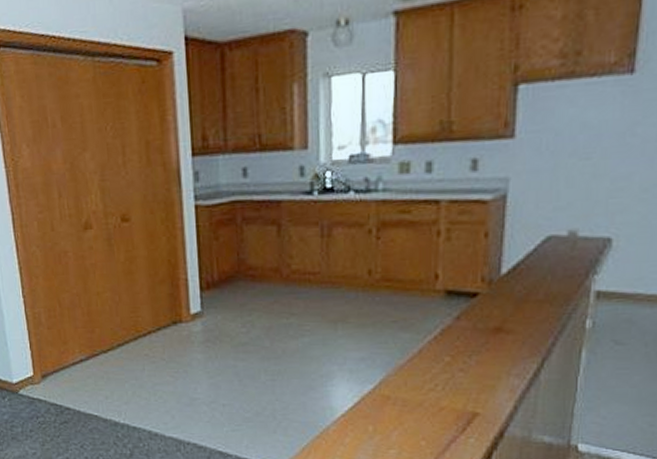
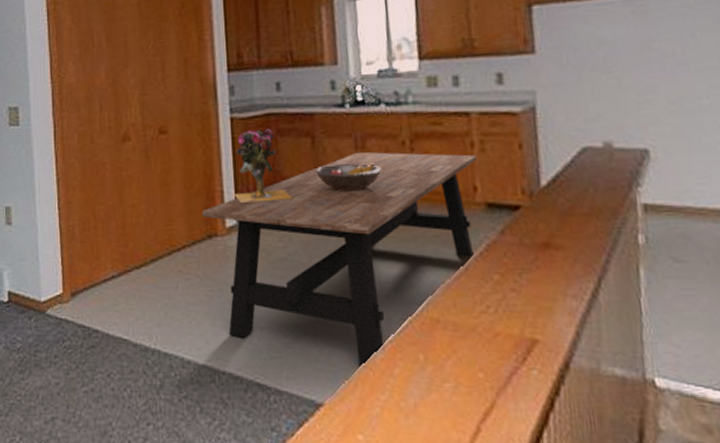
dining table: none [167,240,441,437] -> present [202,151,477,366]
vase: none [199,217,257,290] -> present [235,129,293,203]
fruit bowl: none [279,251,346,279] -> present [315,163,381,191]

